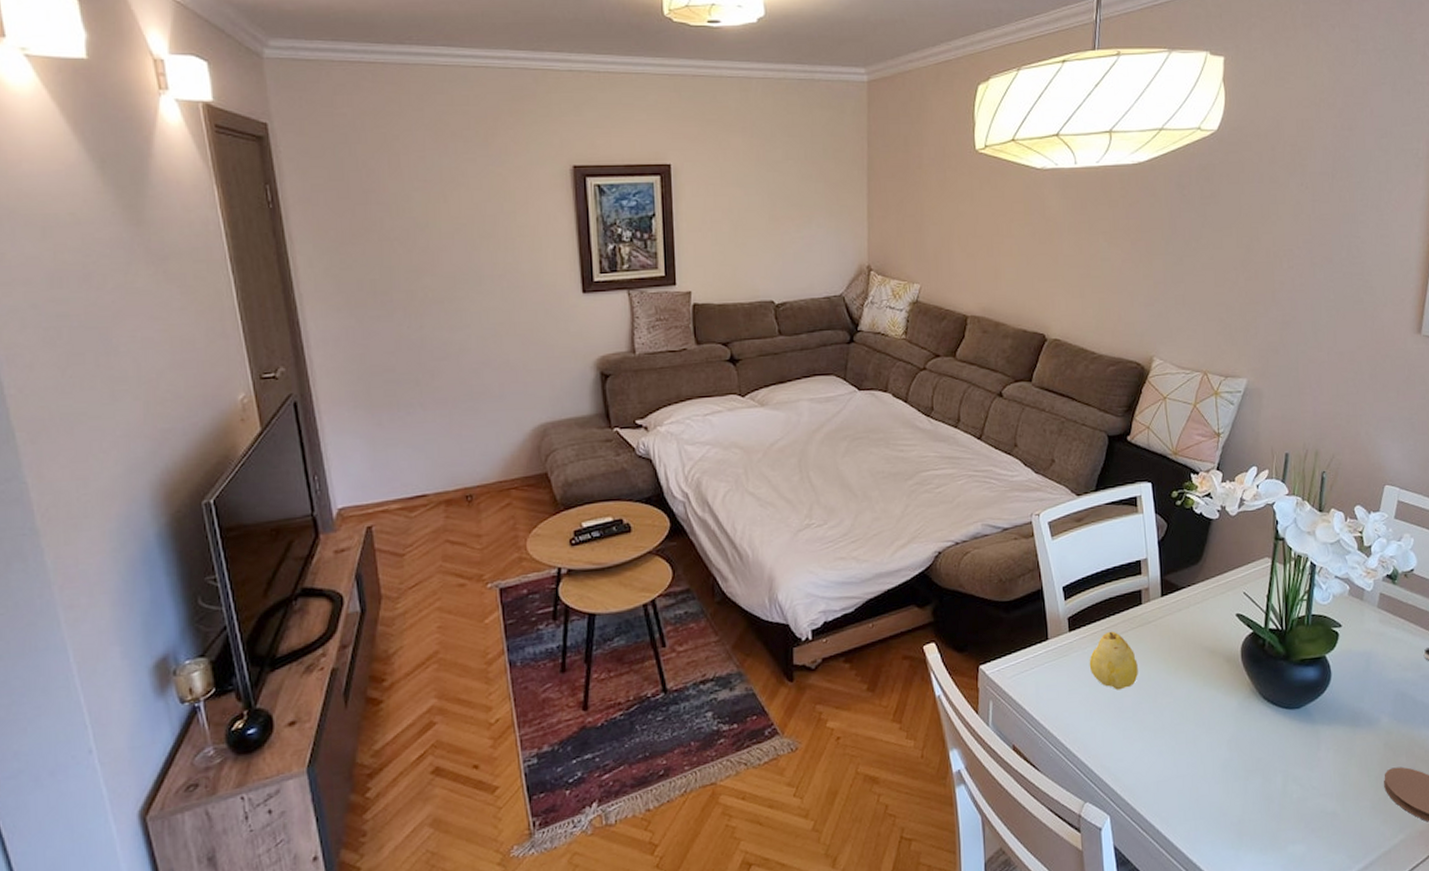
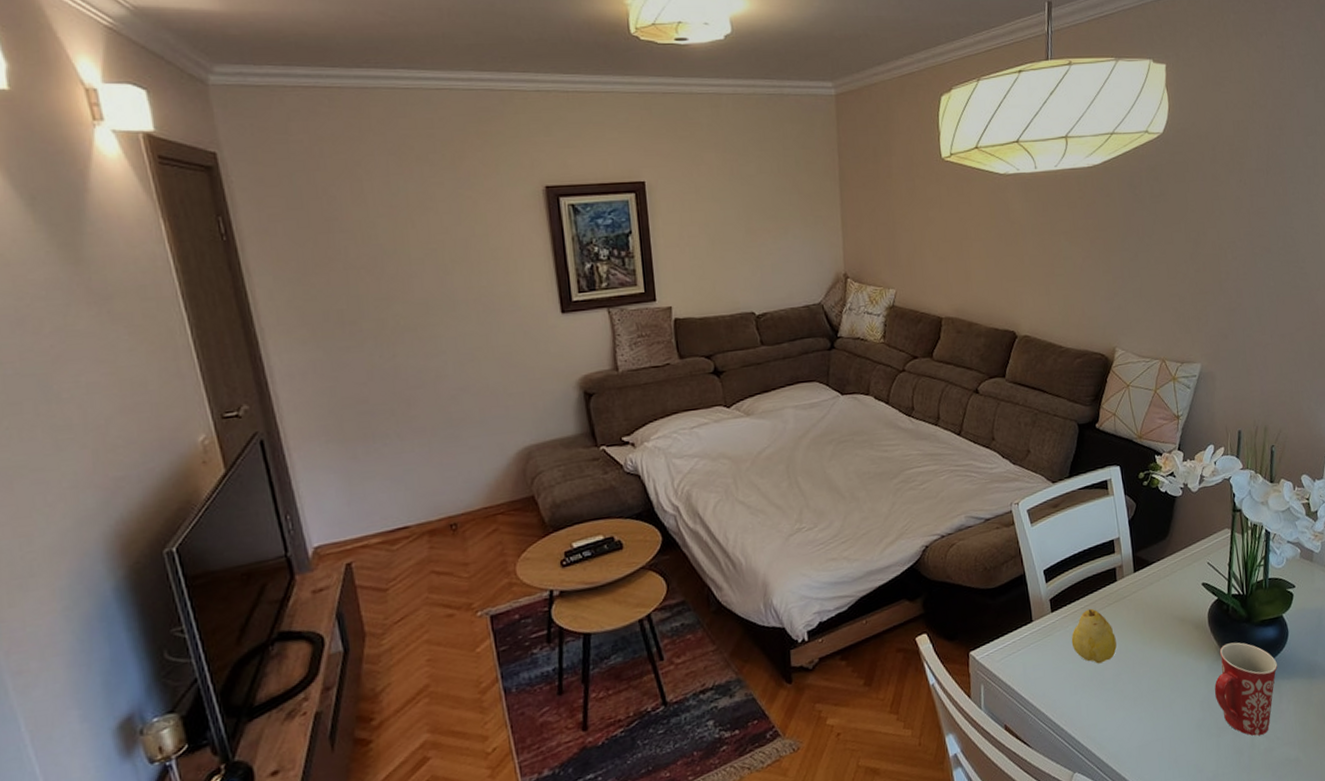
mug: none [1244,680,1317,783] -> present [1214,642,1278,736]

